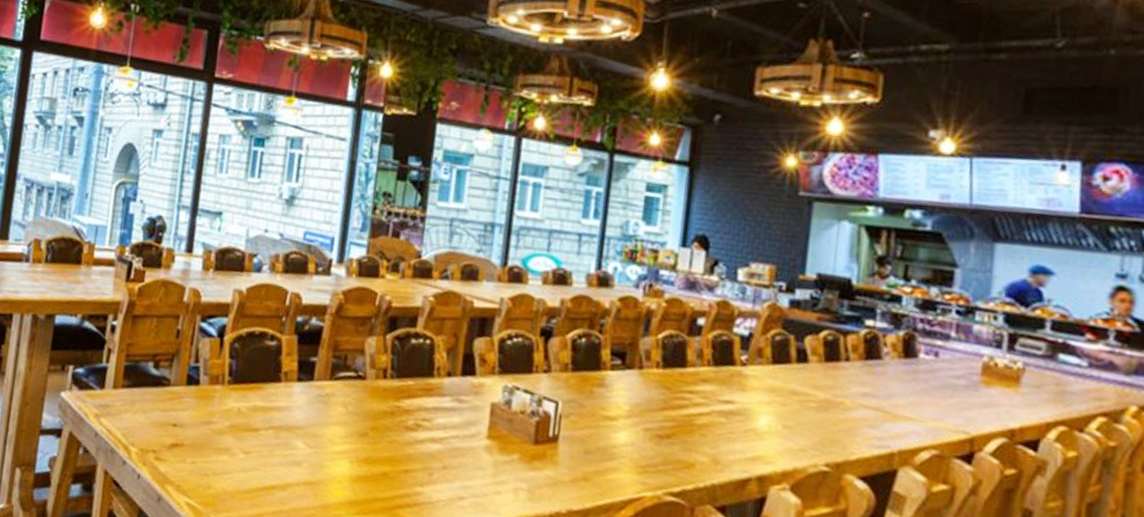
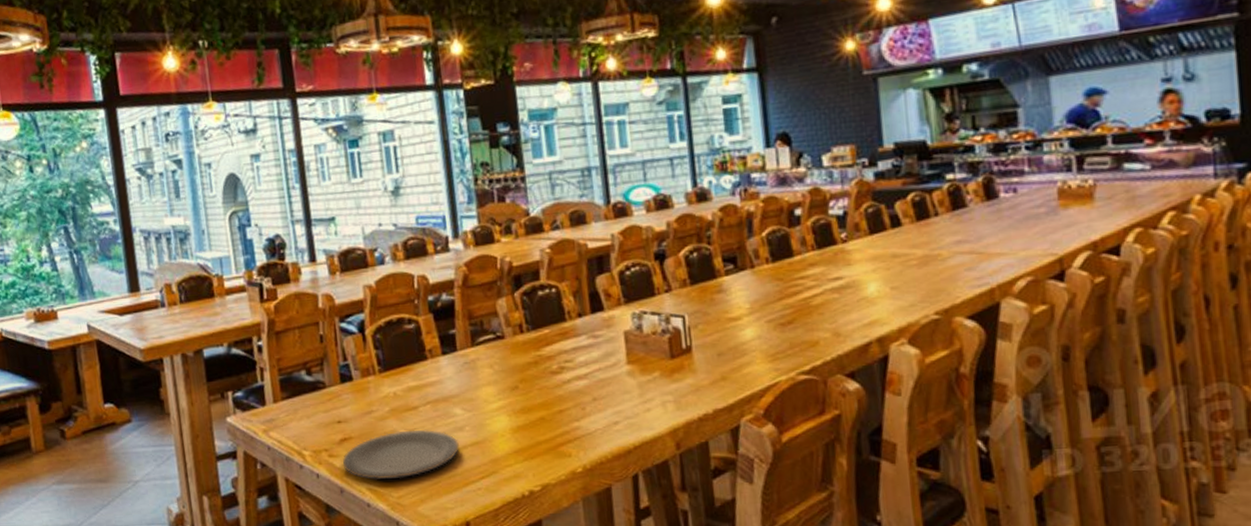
plate: none [167,449,292,502] -> present [342,430,459,479]

